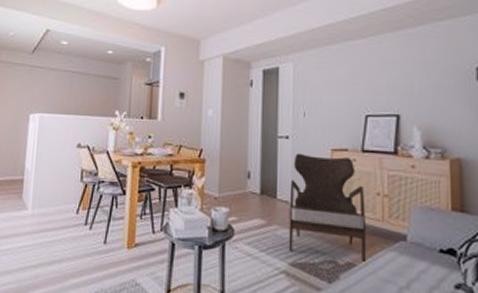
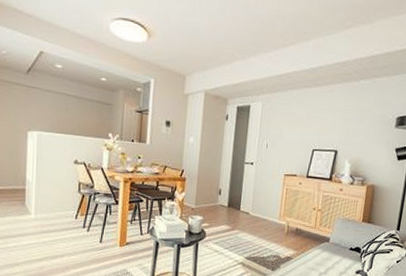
armchair: present [288,153,367,264] -> none [245,176,305,257]

